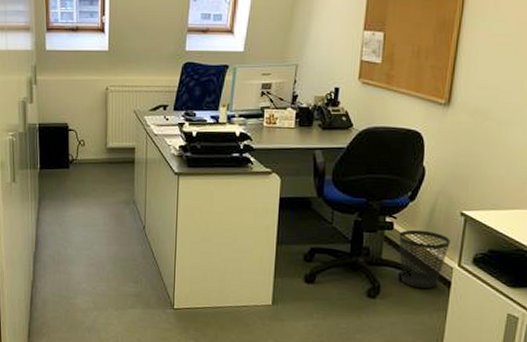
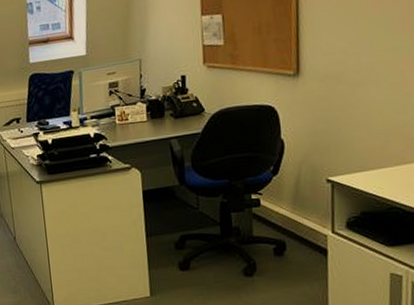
wastebasket: present [399,229,450,289] -> none [267,202,321,261]

